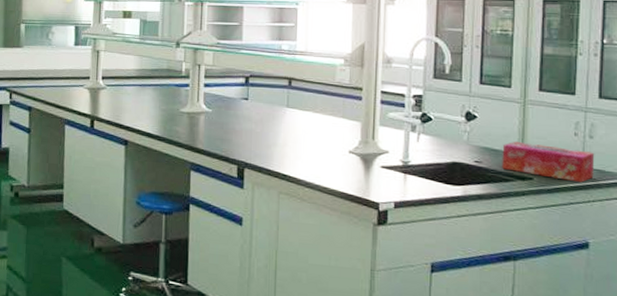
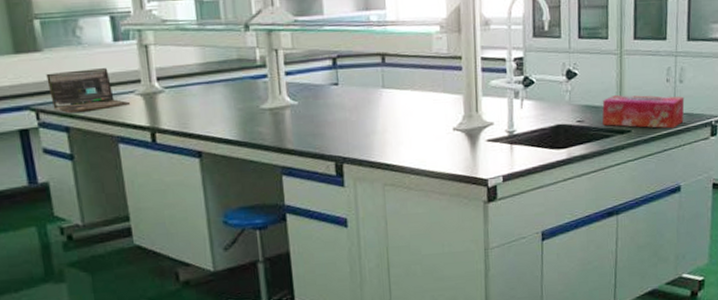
laptop: none [22,64,80,97] -> present [46,68,131,114]

